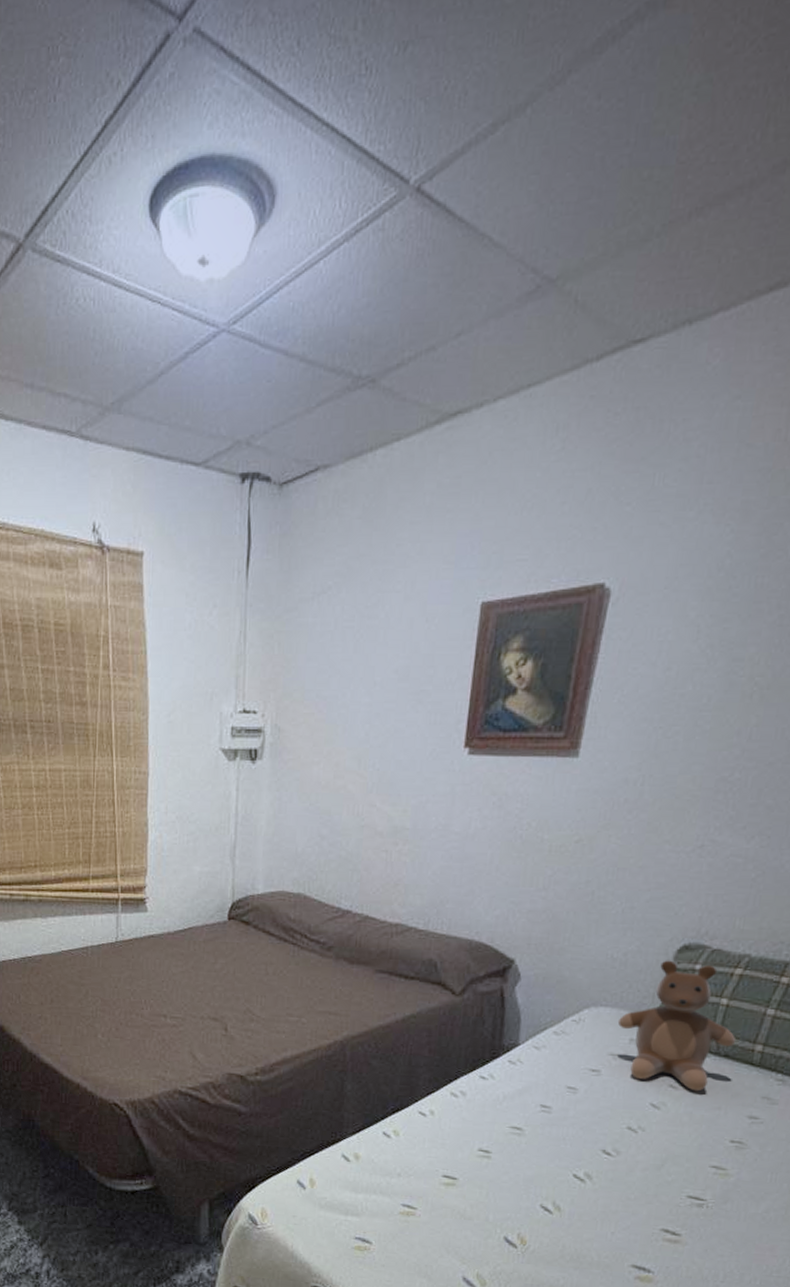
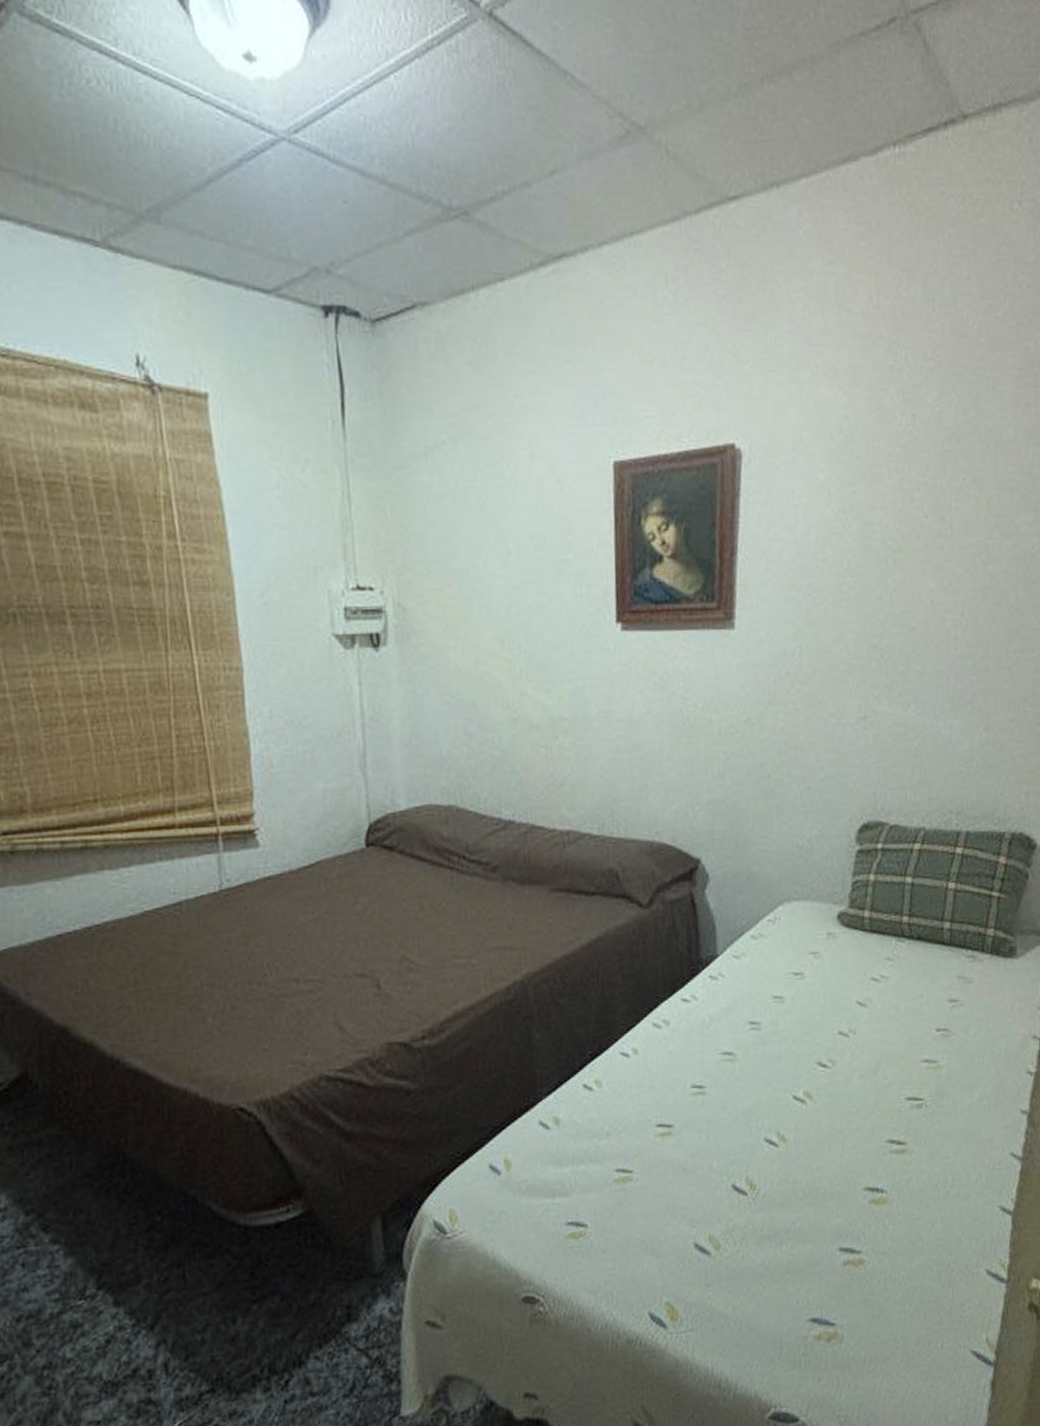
teddy bear: present [617,960,737,1092] -> none [812,842,926,981]

